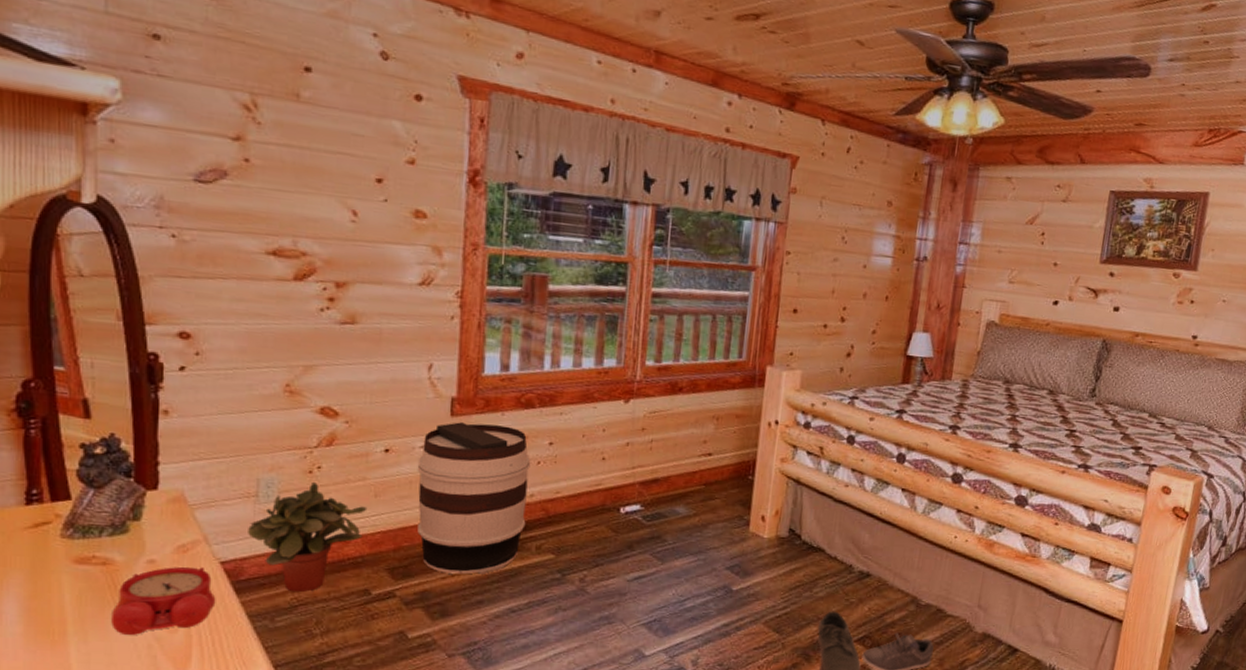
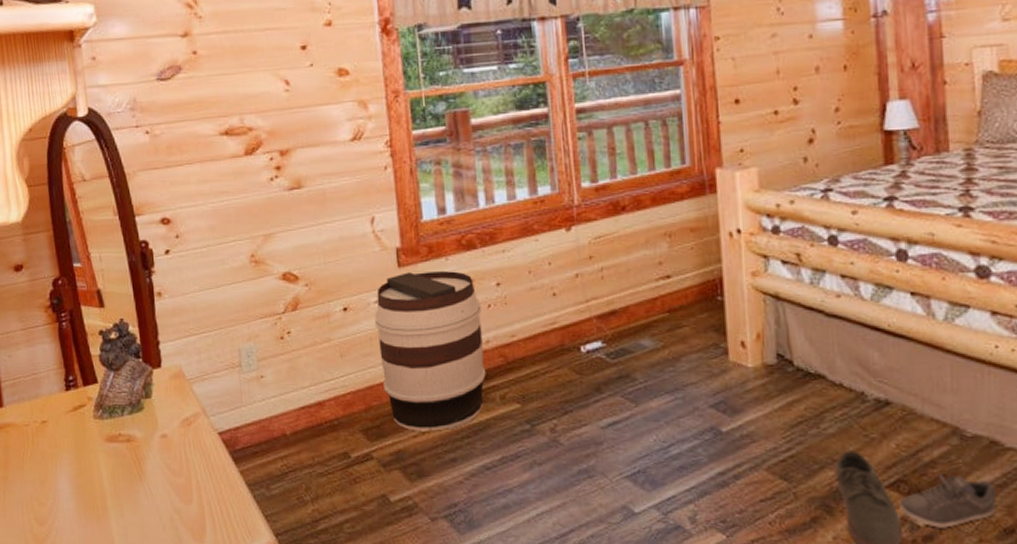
alarm clock: present [111,567,216,636] -> none [139,439,219,509]
potted plant: present [248,481,368,593] -> none [237,347,336,459]

